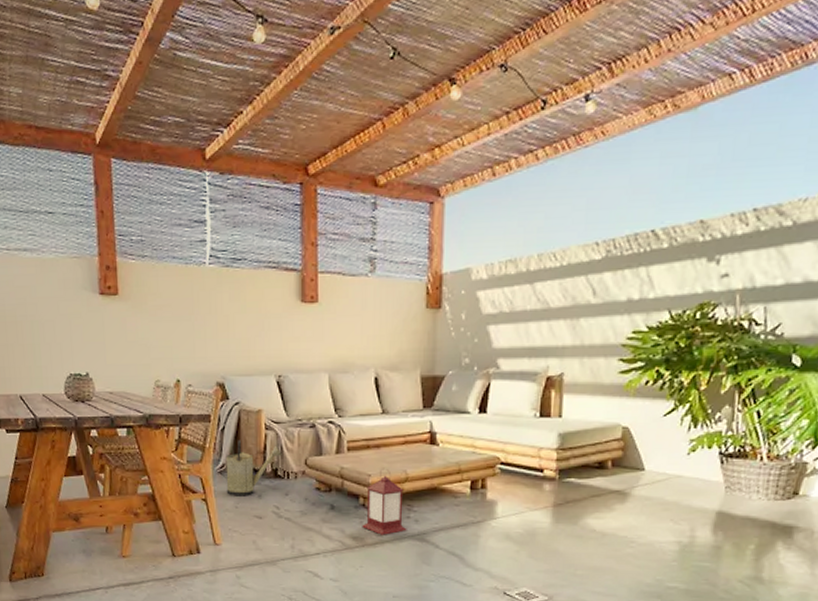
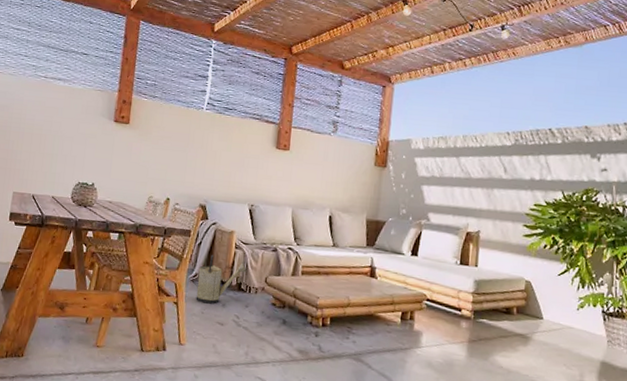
lantern: present [362,468,407,535] -> none [307,292,346,352]

